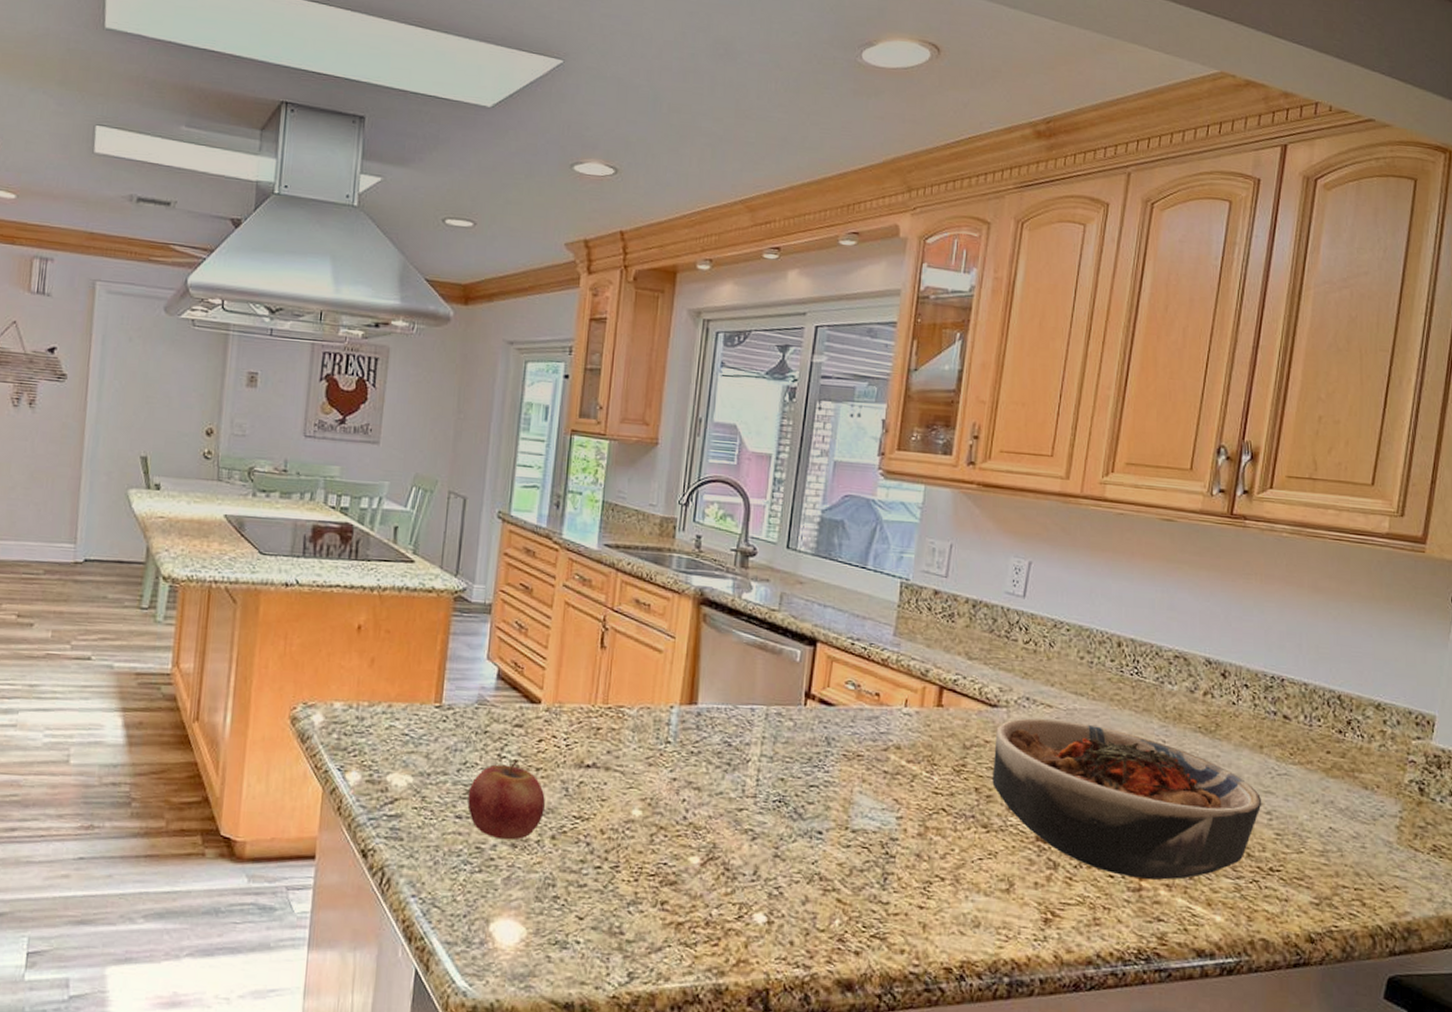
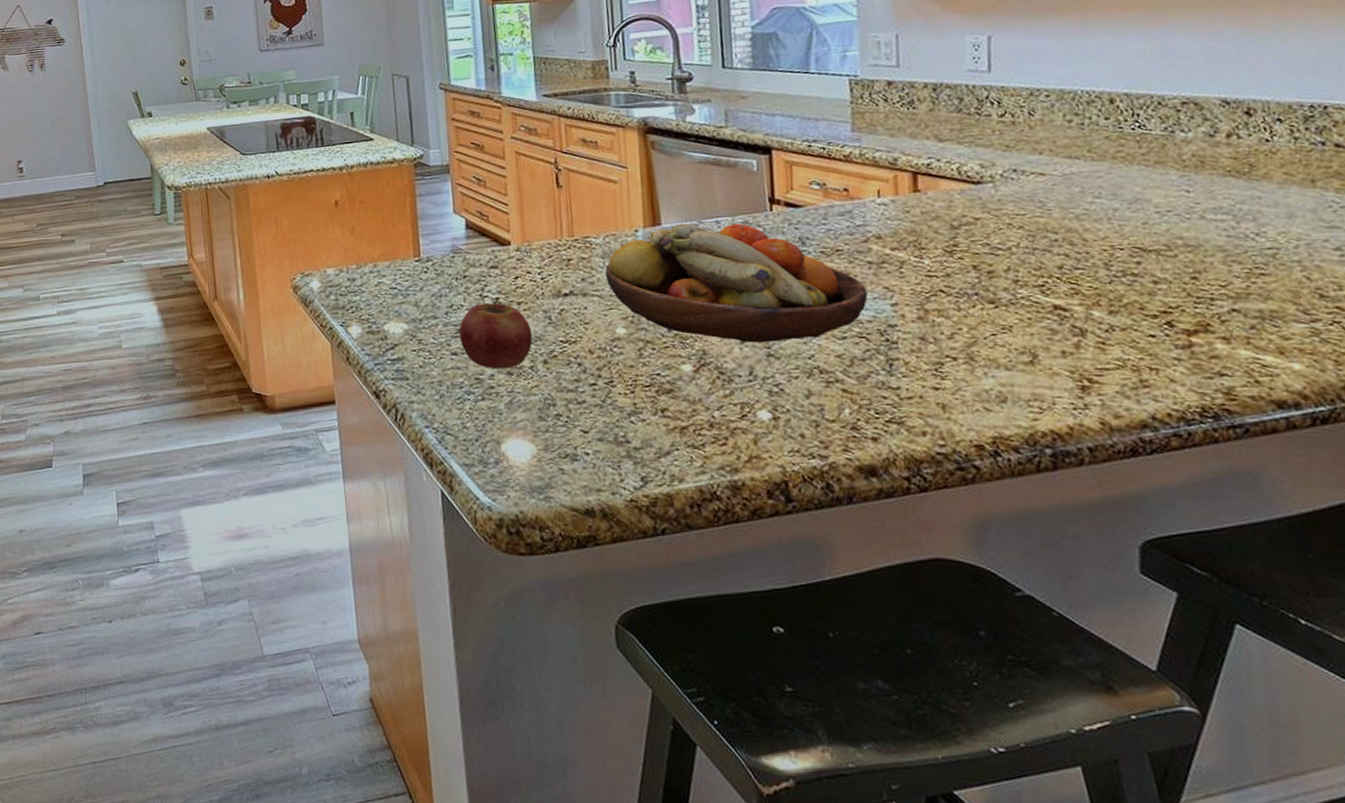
fruit bowl: none [632,705,878,843] -> present [605,223,868,343]
bowl: present [992,718,1262,880] -> none [985,185,1328,335]

